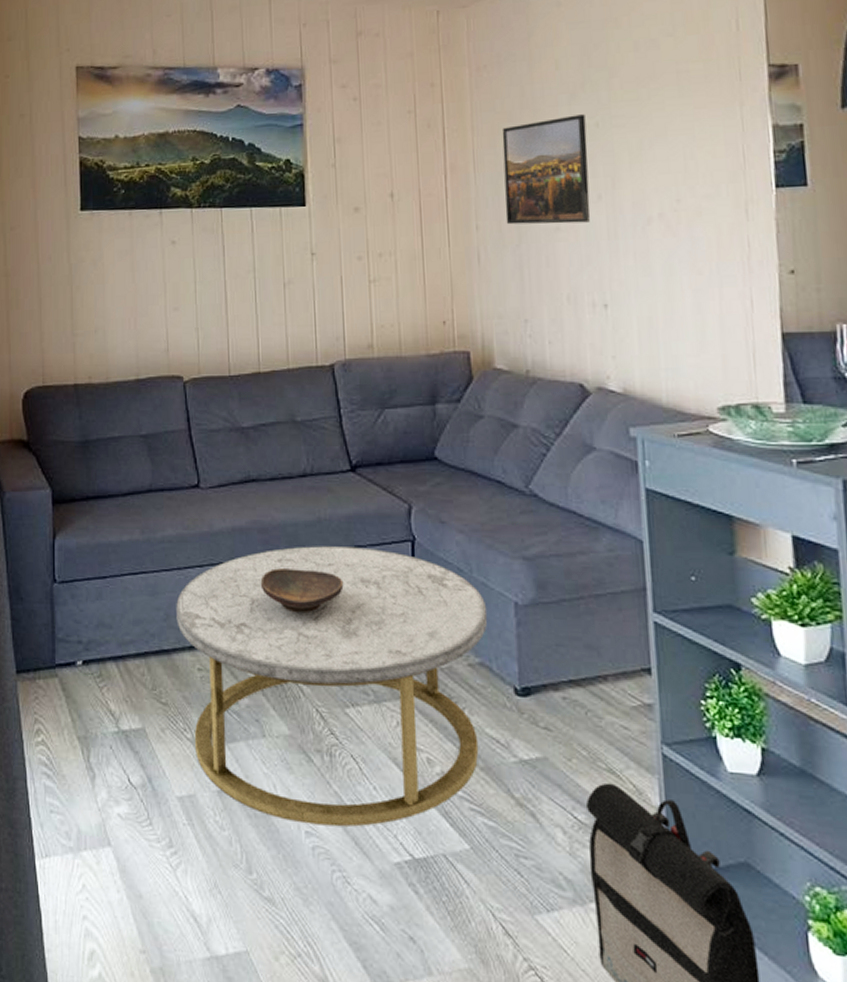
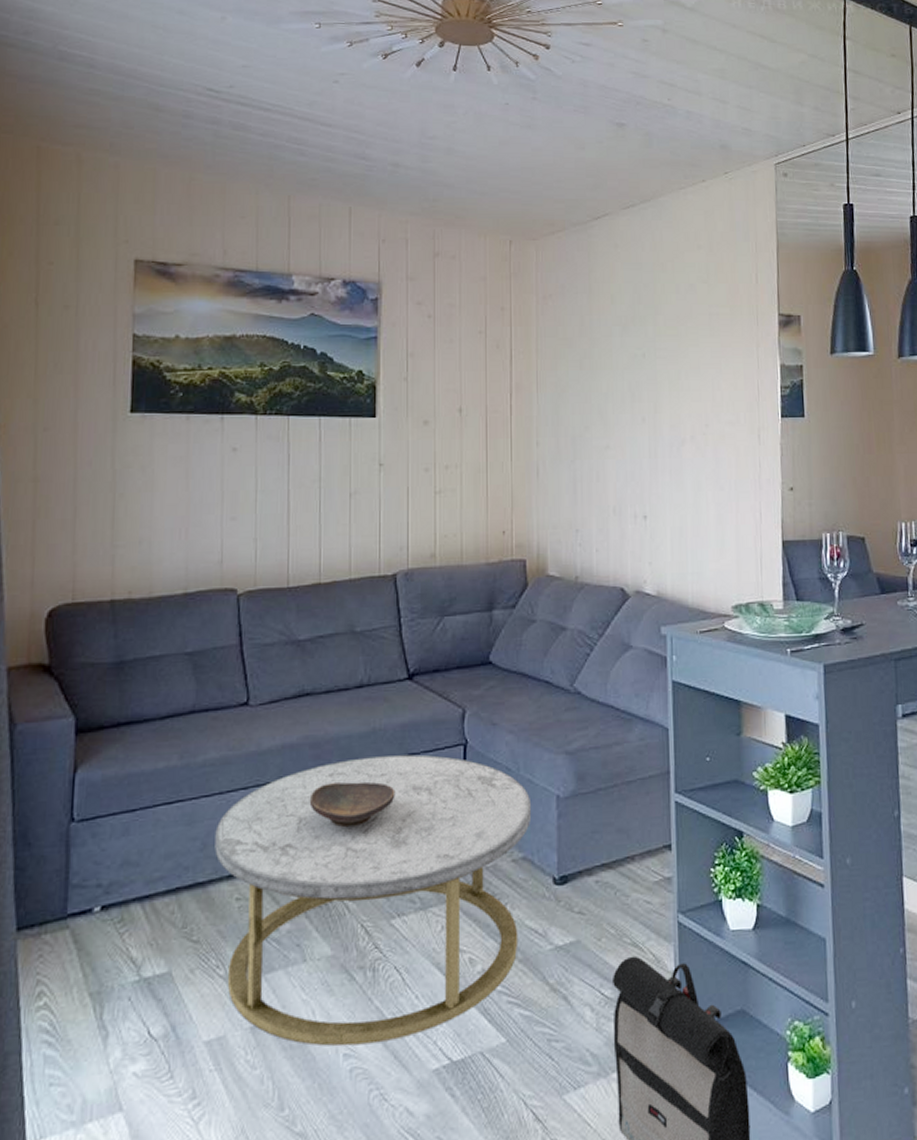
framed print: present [502,114,591,225] -> none [563,345,636,443]

